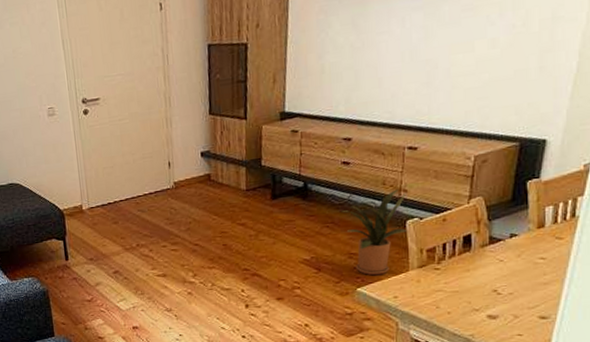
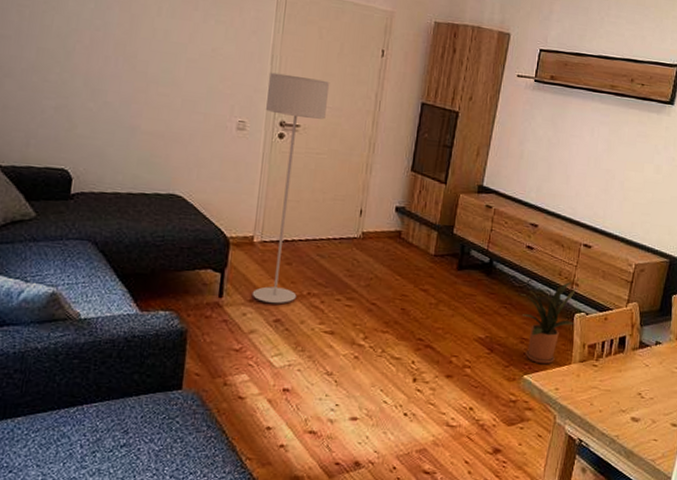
floor lamp: none [63,50,128,259] -> present [252,72,330,304]

